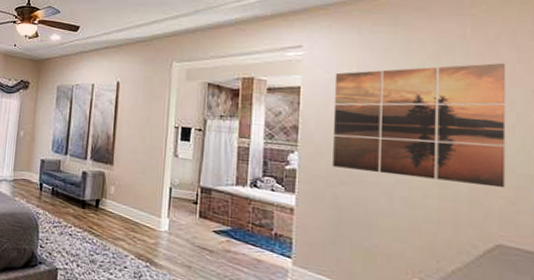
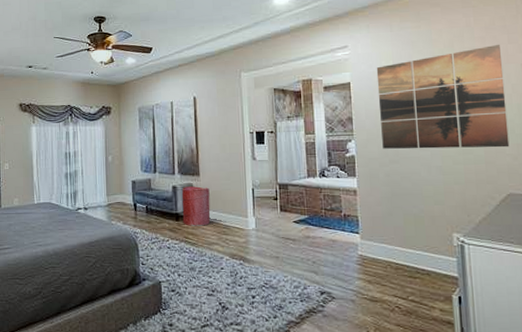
laundry hamper: none [89,174,122,219] -> present [181,186,211,226]

